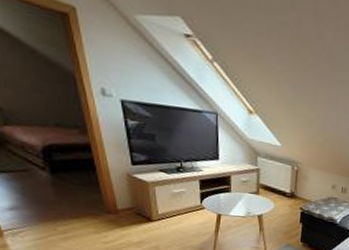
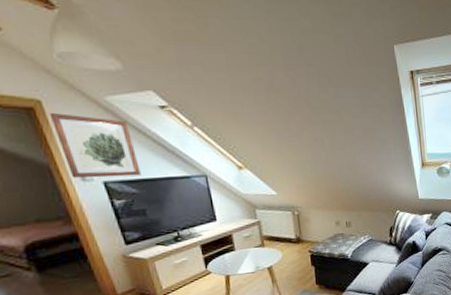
wall art: none [81,21,157,101] -> present [49,112,141,178]

